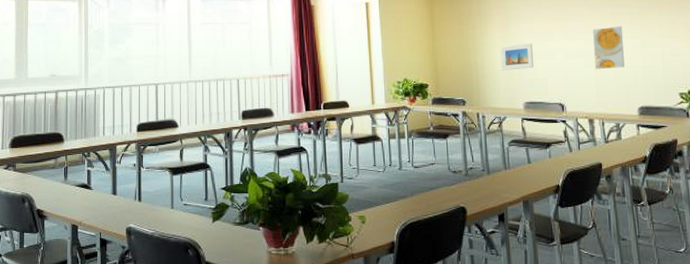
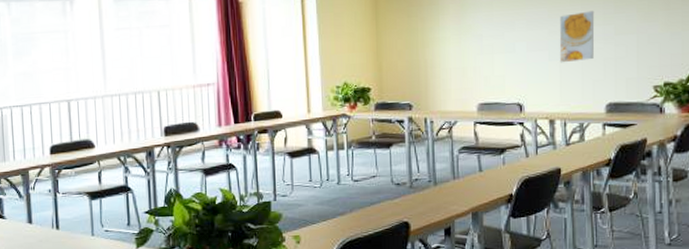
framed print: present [500,43,533,71] -> none [453,35,490,69]

